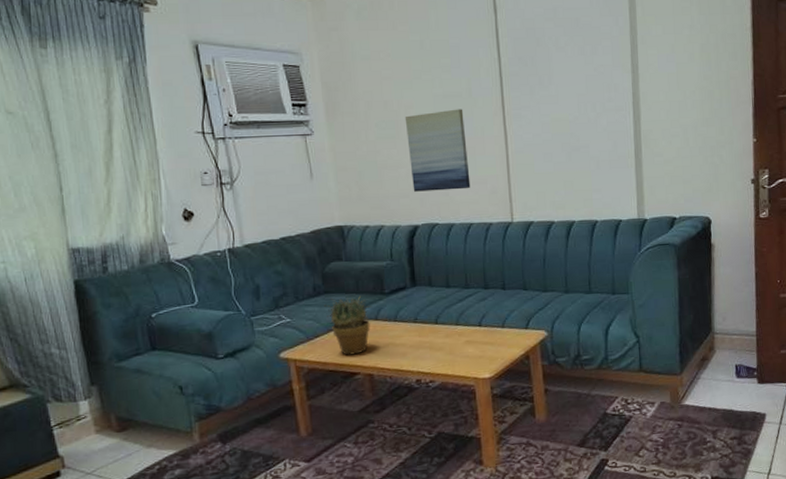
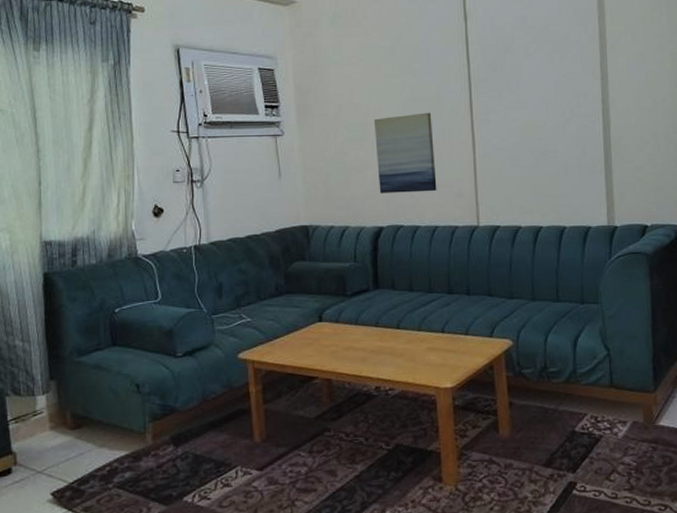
potted cactus: present [324,296,371,356] -> none [285,297,333,358]

